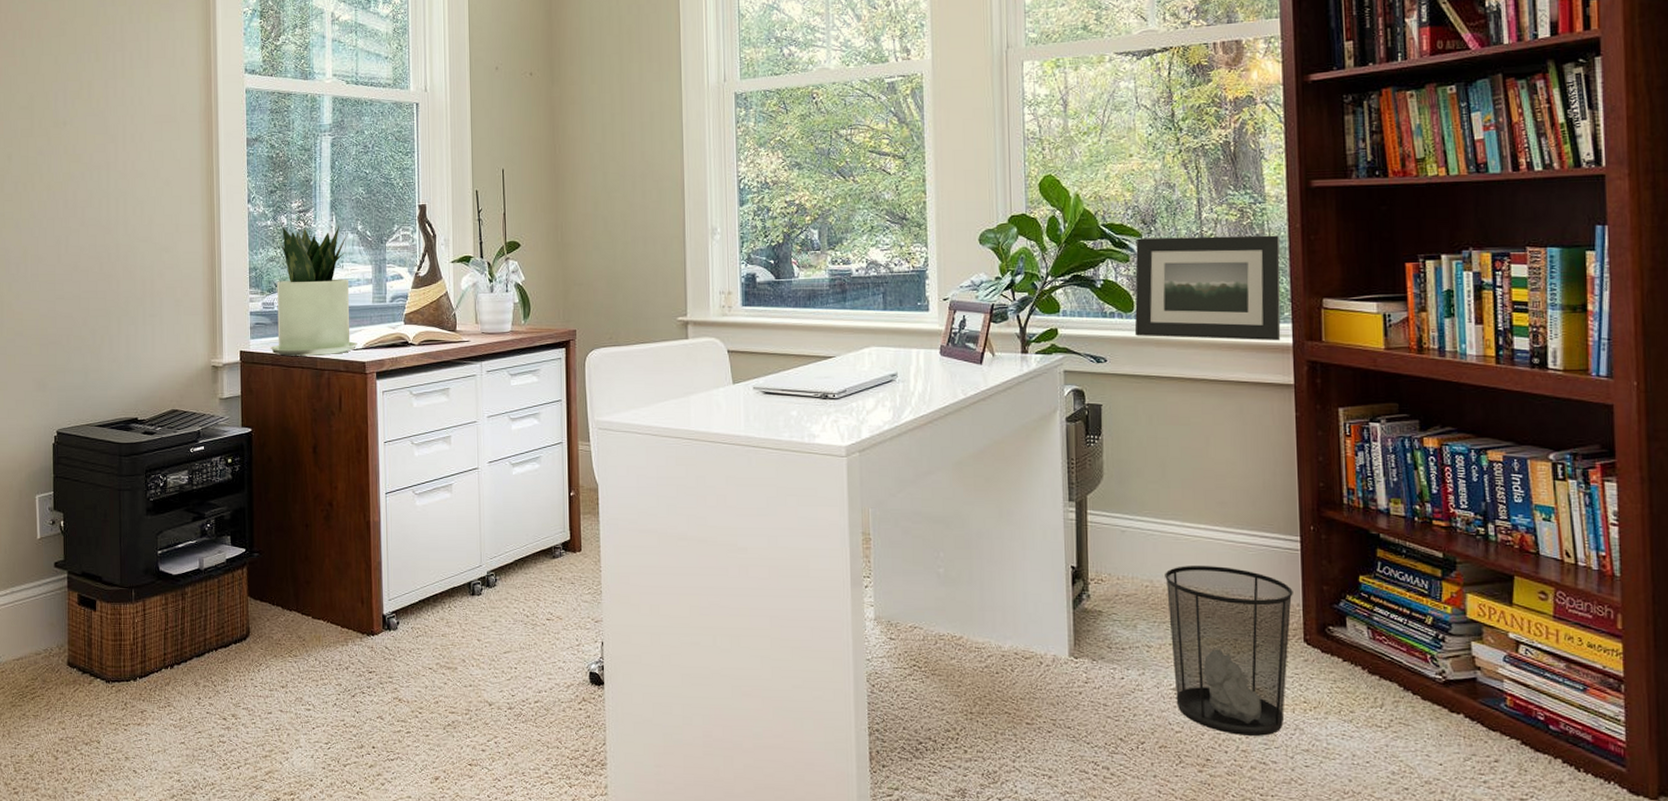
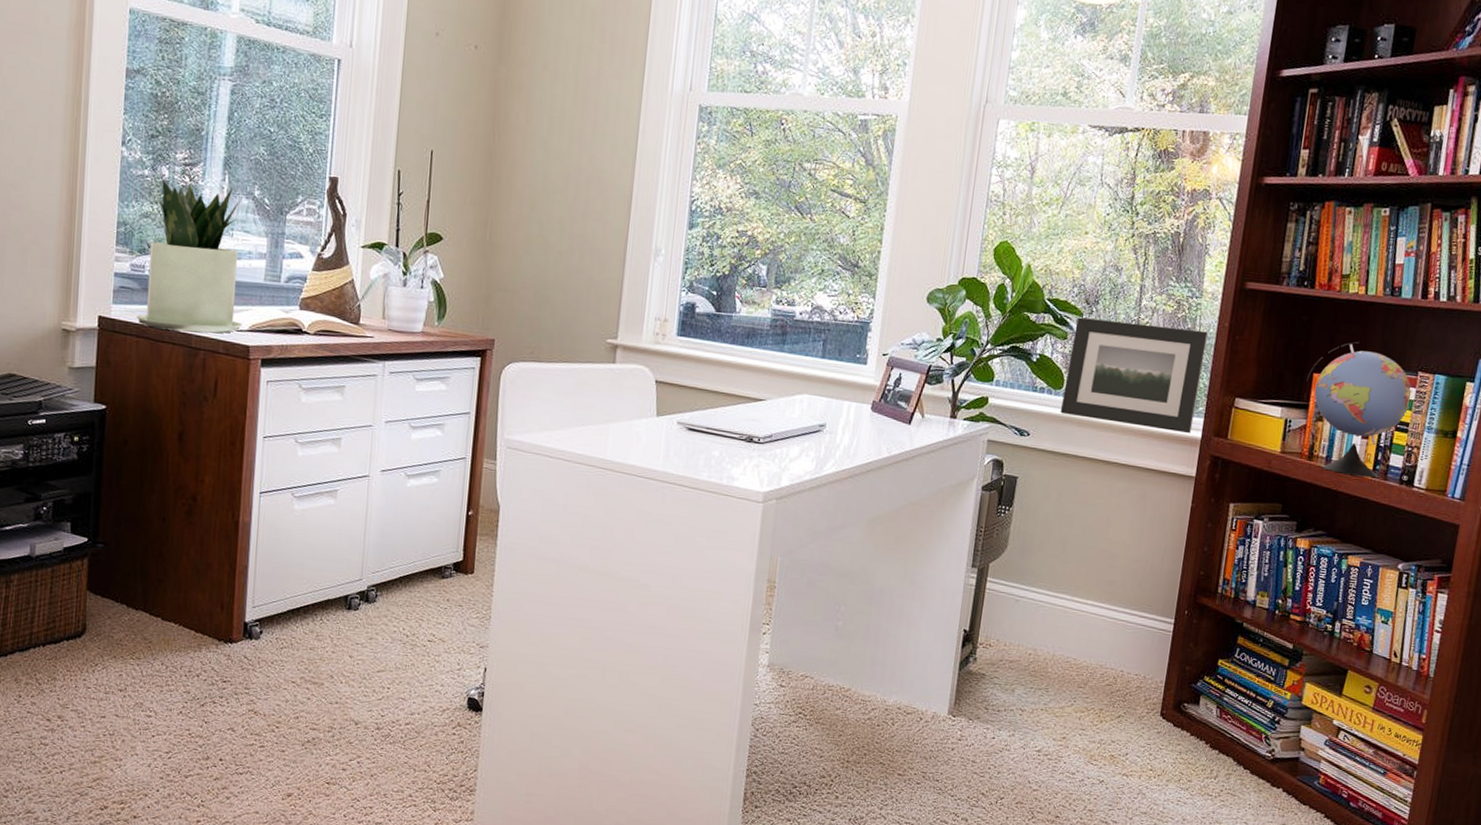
waste bin: present [1165,566,1293,736] -> none [1038,637,1160,798]
globe: none [1399,225,1526,365] -> present [1304,342,1412,477]

